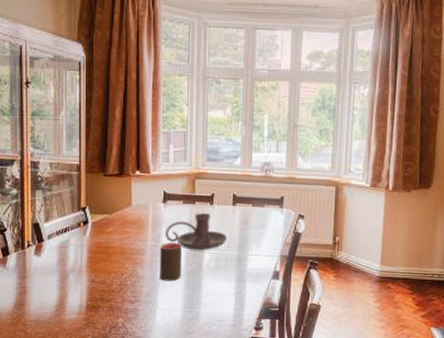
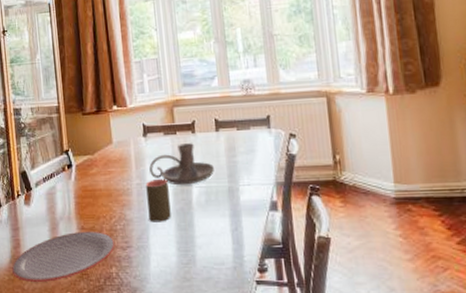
plate: none [15,284,123,327] -> present [11,231,115,282]

